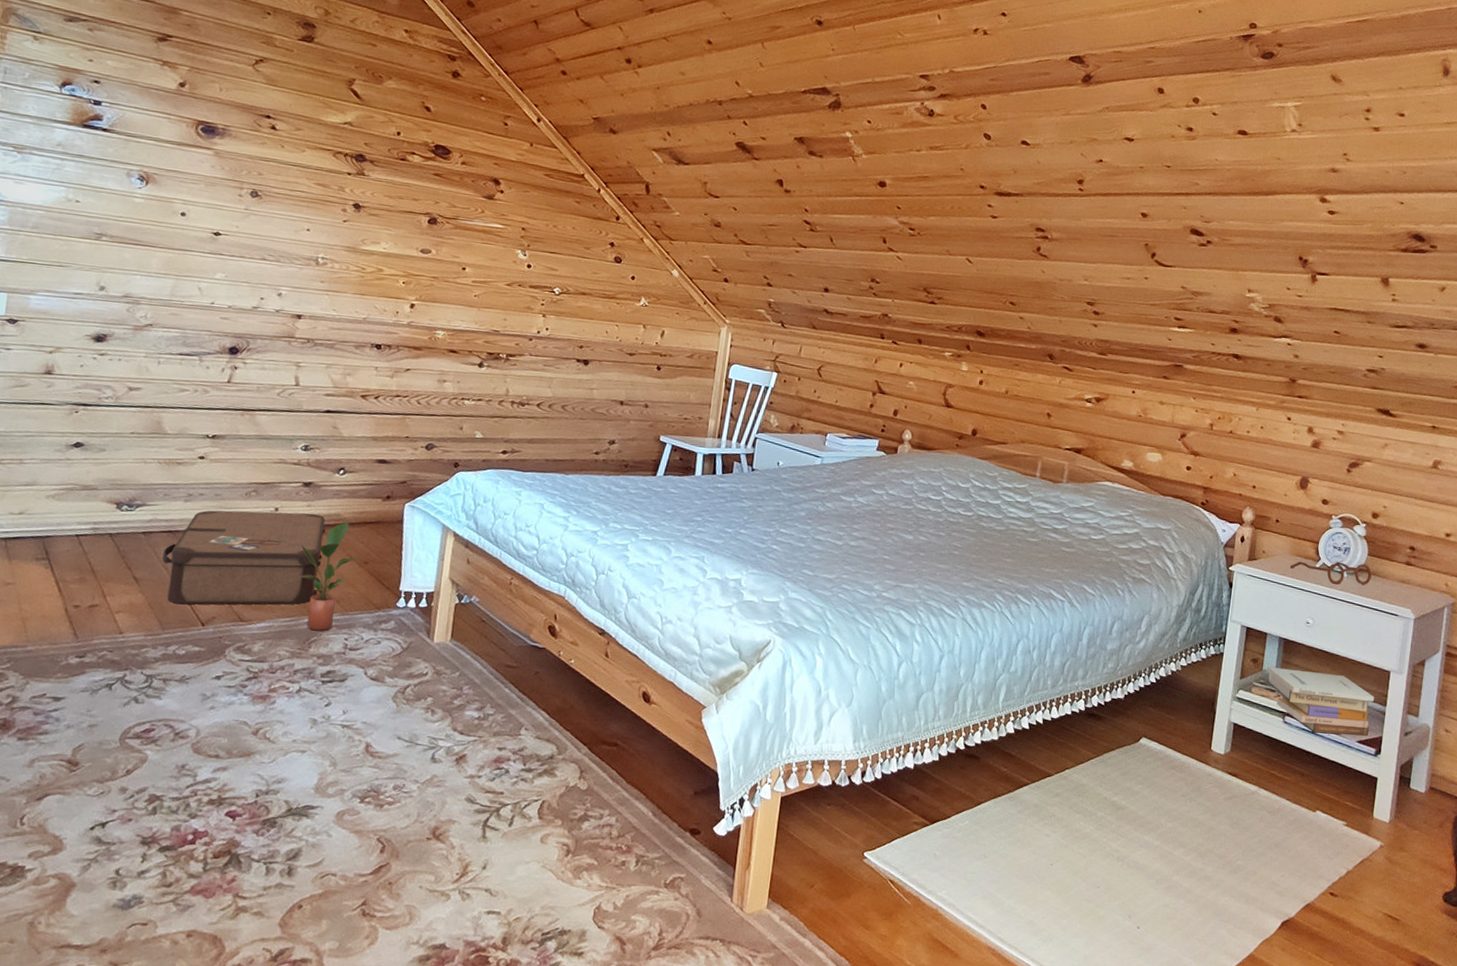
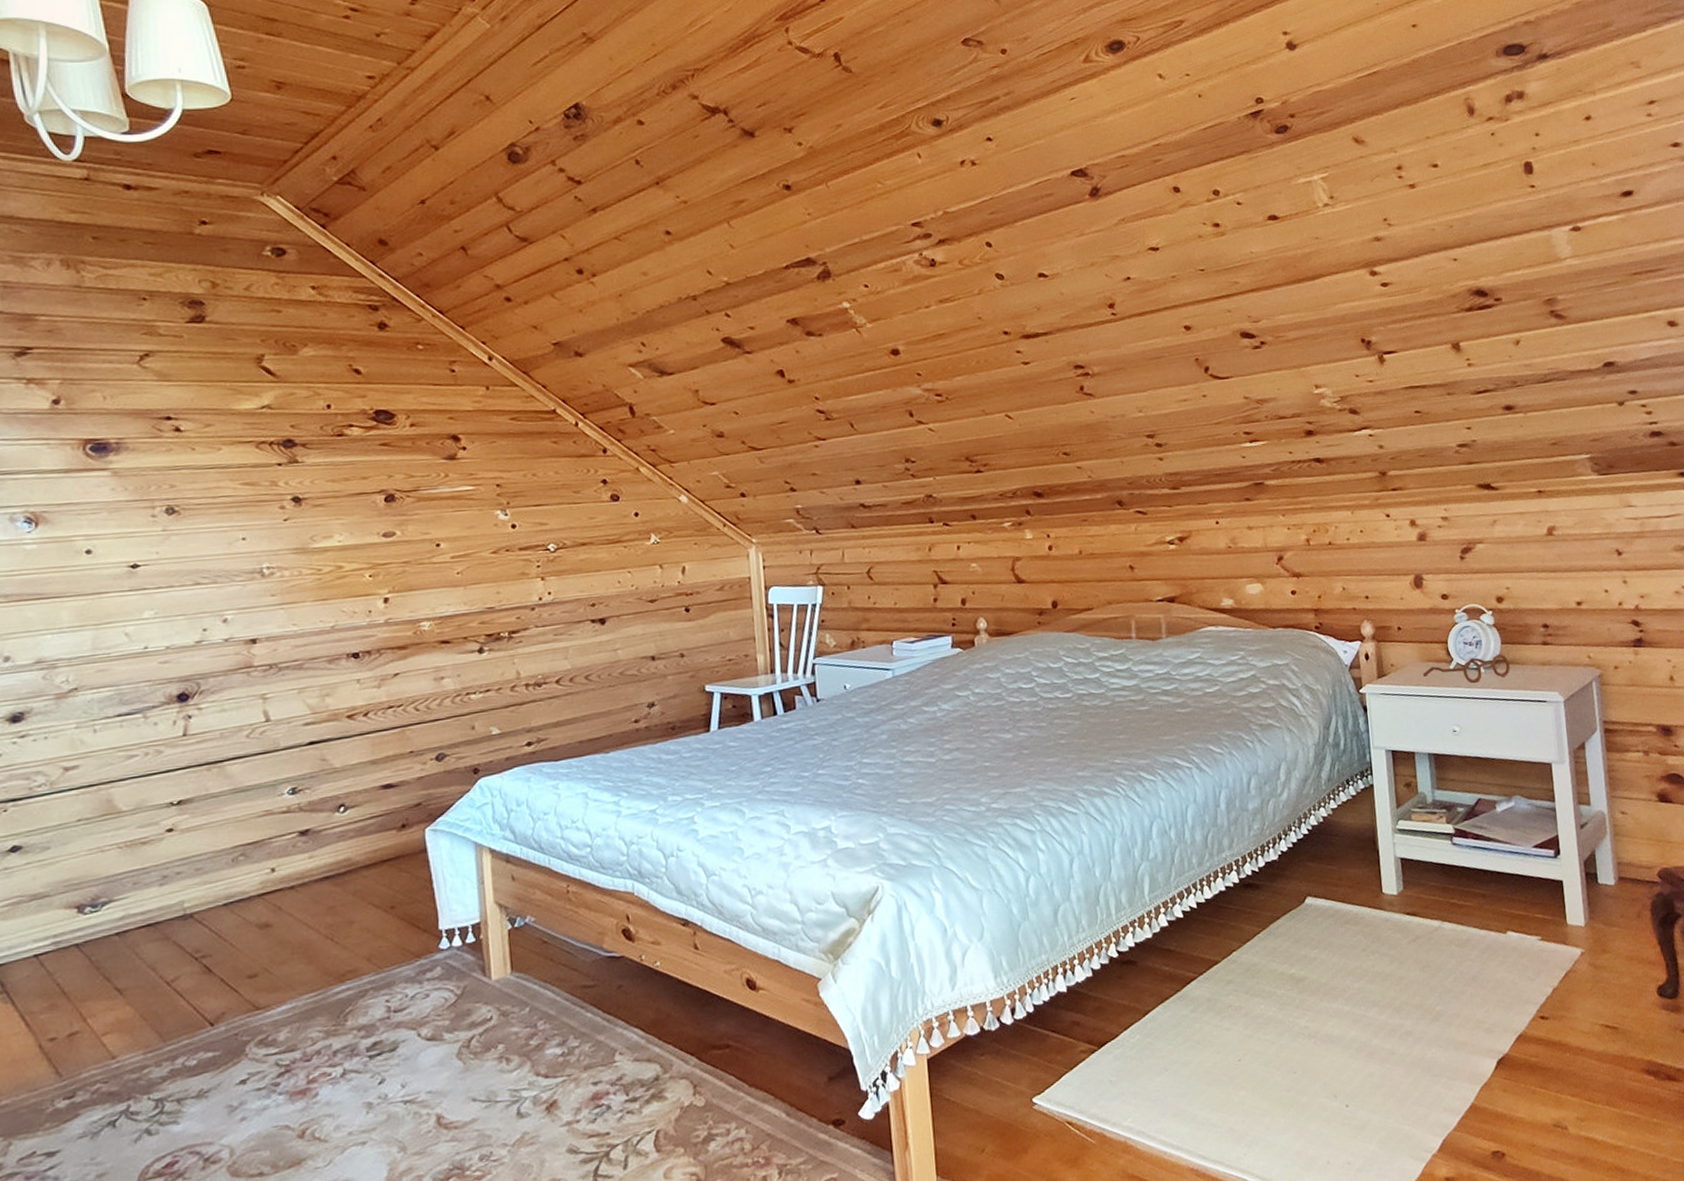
suitcase: present [162,510,326,605] -> none [146,864,341,1008]
potted plant: present [299,521,357,631] -> none [312,865,381,1001]
books: present [1267,667,1374,736] -> none [1423,779,1543,848]

